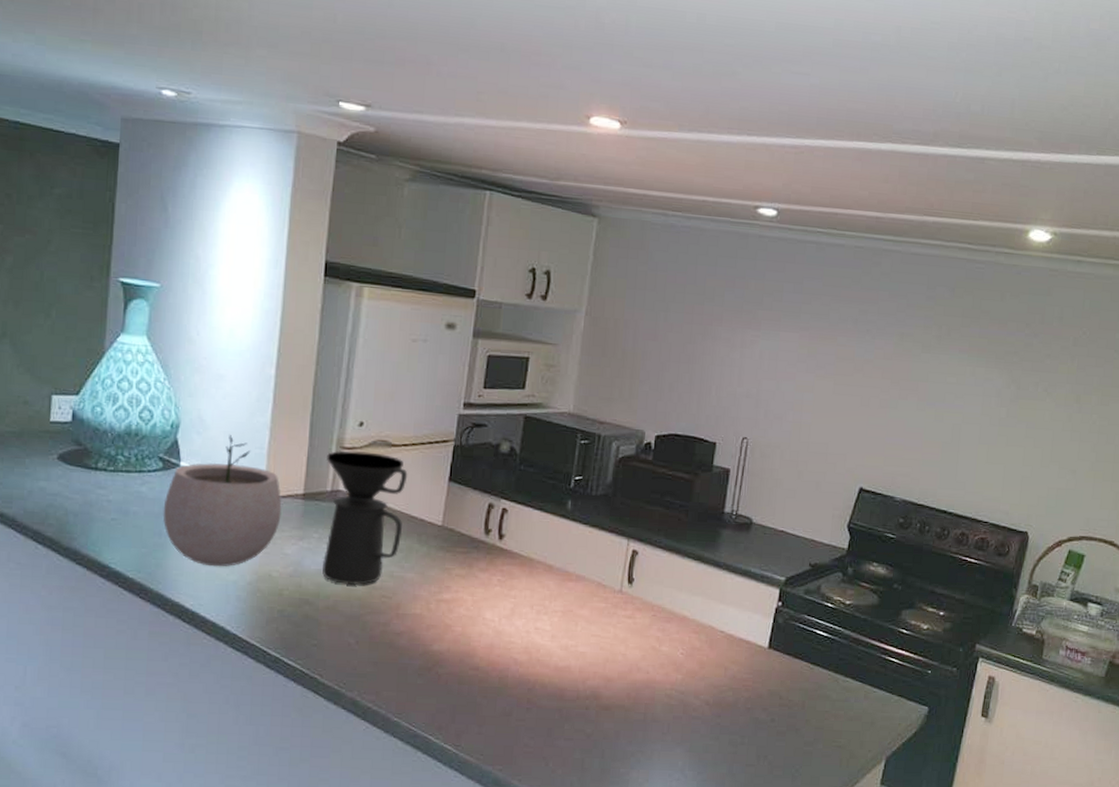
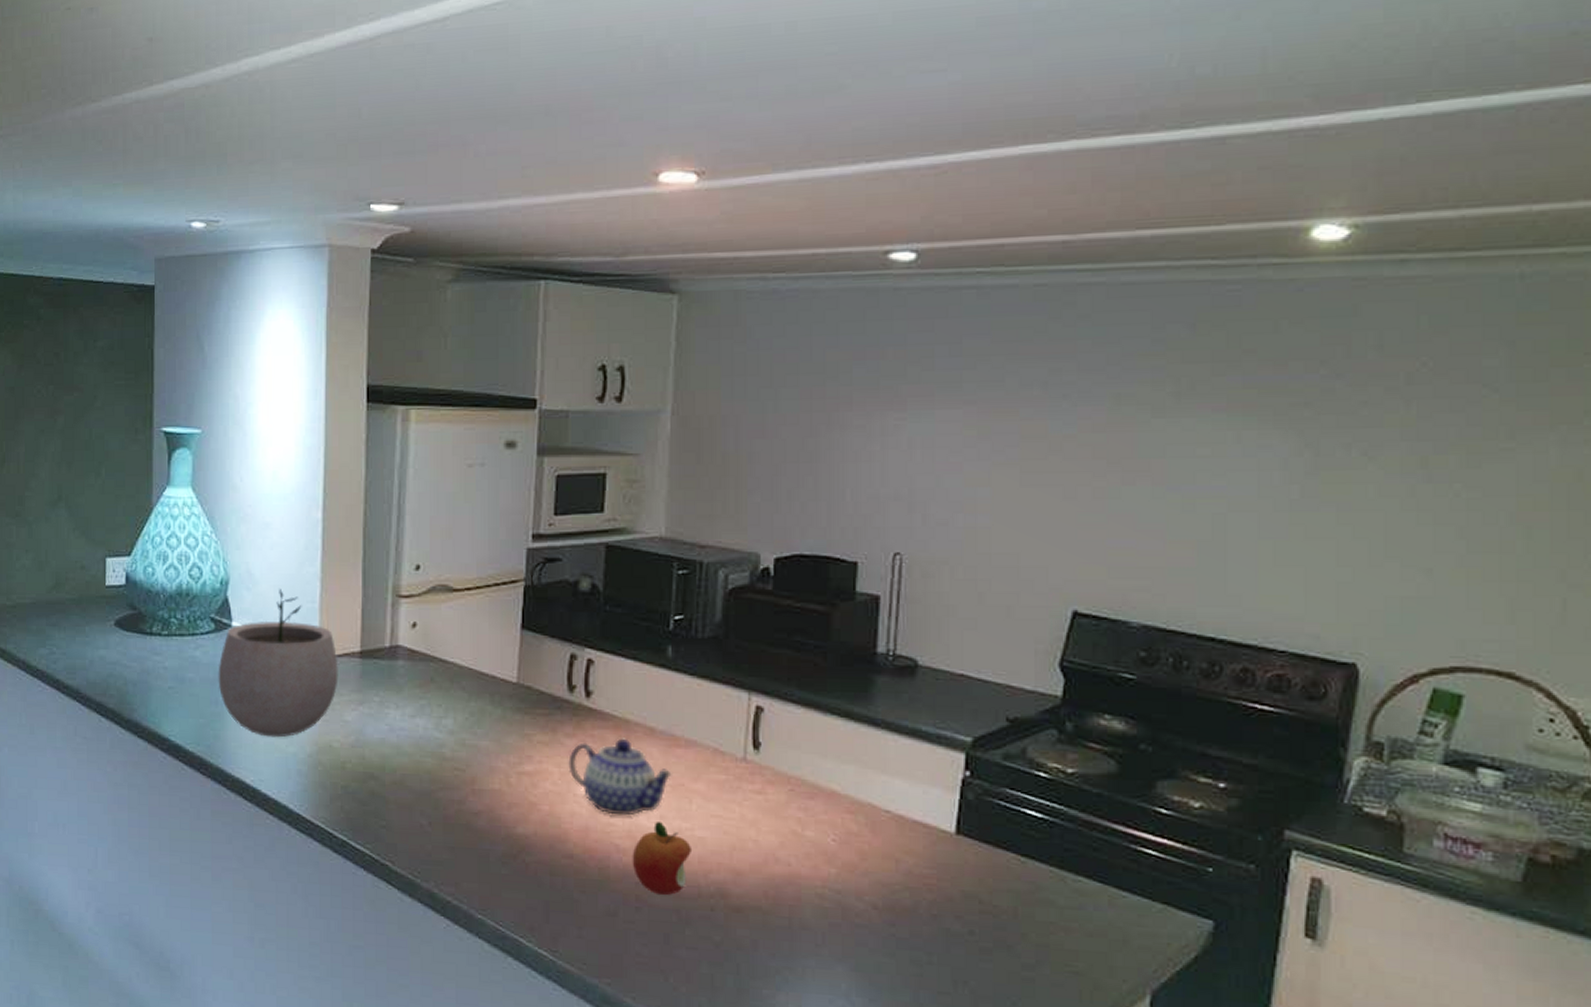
coffee maker: present [322,450,408,586] -> none [383,599,474,757]
teapot: none [480,573,564,635] -> present [568,738,672,816]
fruit: none [526,640,576,698] -> present [632,822,693,895]

